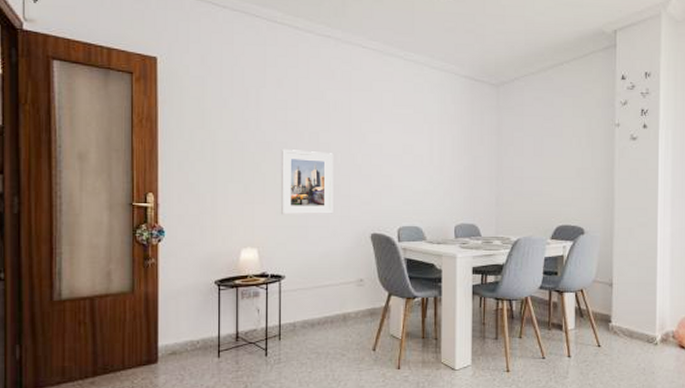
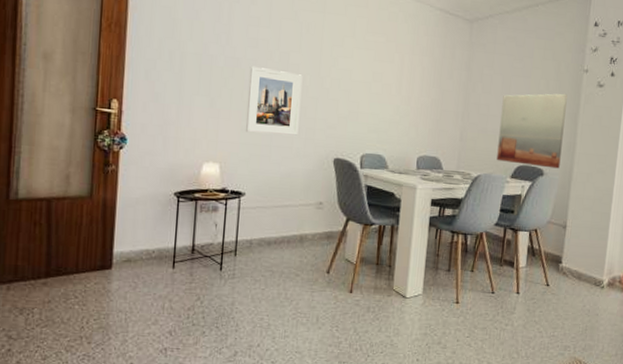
wall art: none [535,149,601,226] -> present [496,93,568,169]

